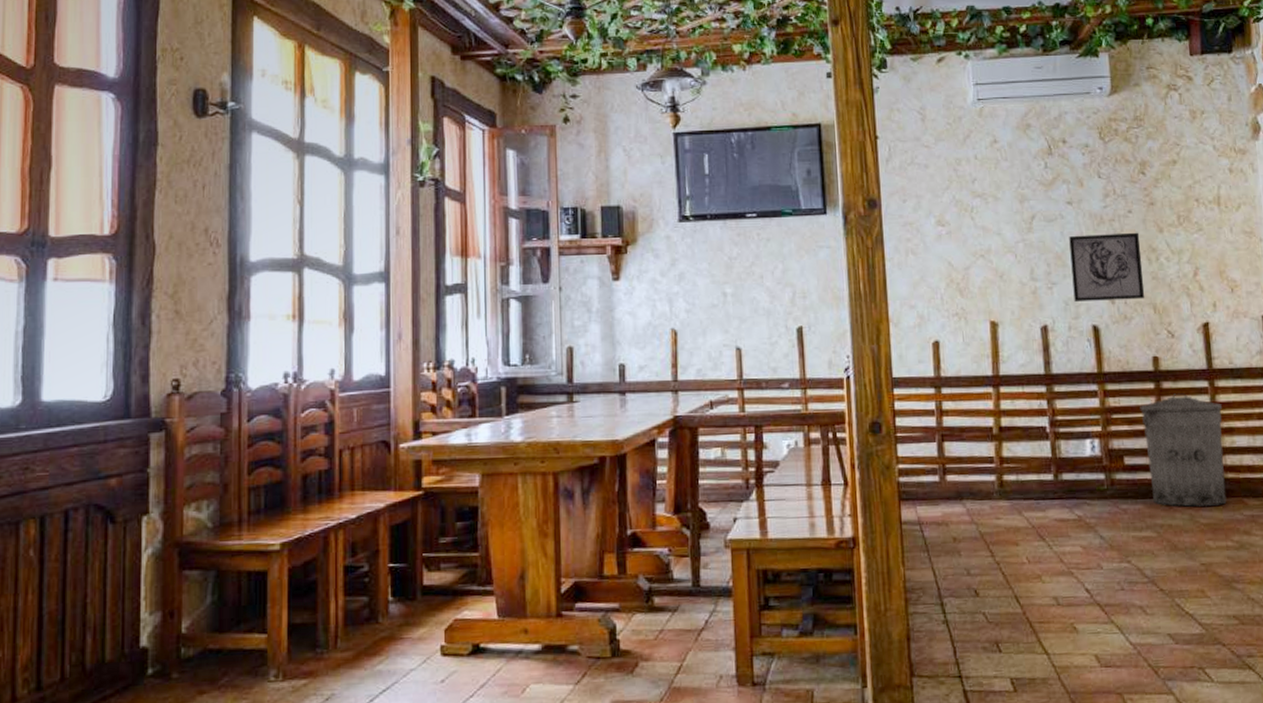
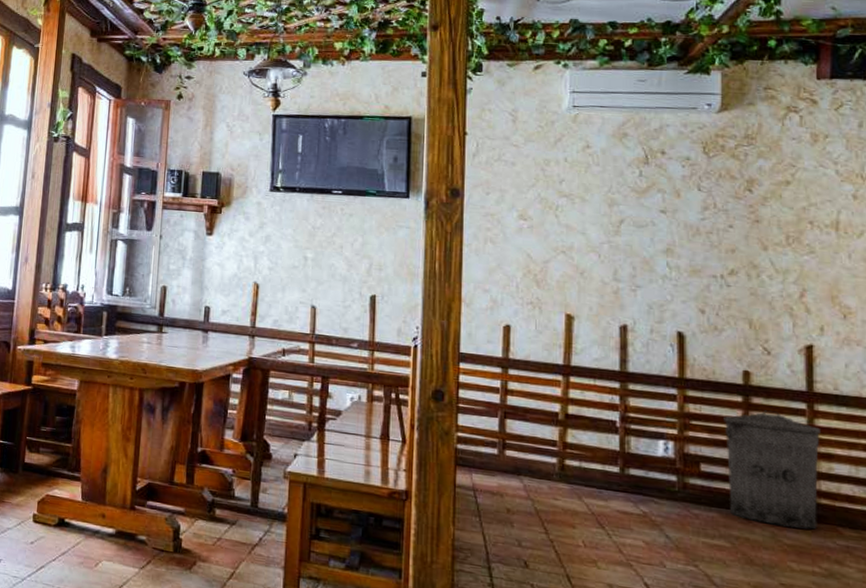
wall art: present [1069,232,1145,302] -> none [659,243,740,313]

